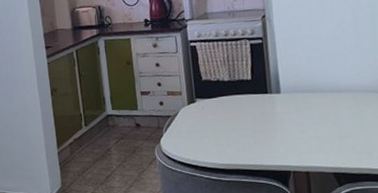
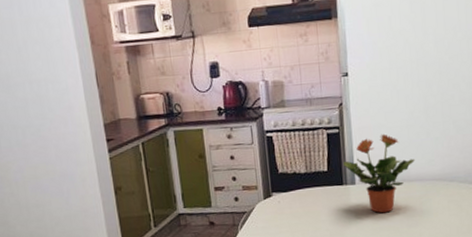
potted plant: none [268,44,345,123] -> present [344,133,416,213]

